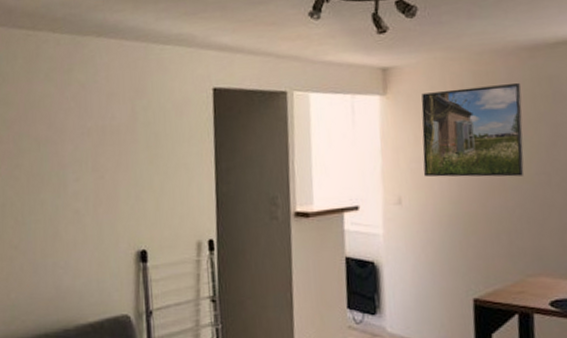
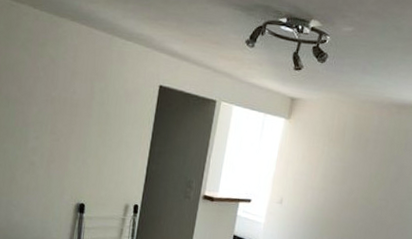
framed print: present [421,83,524,177] -> none [302,124,385,199]

